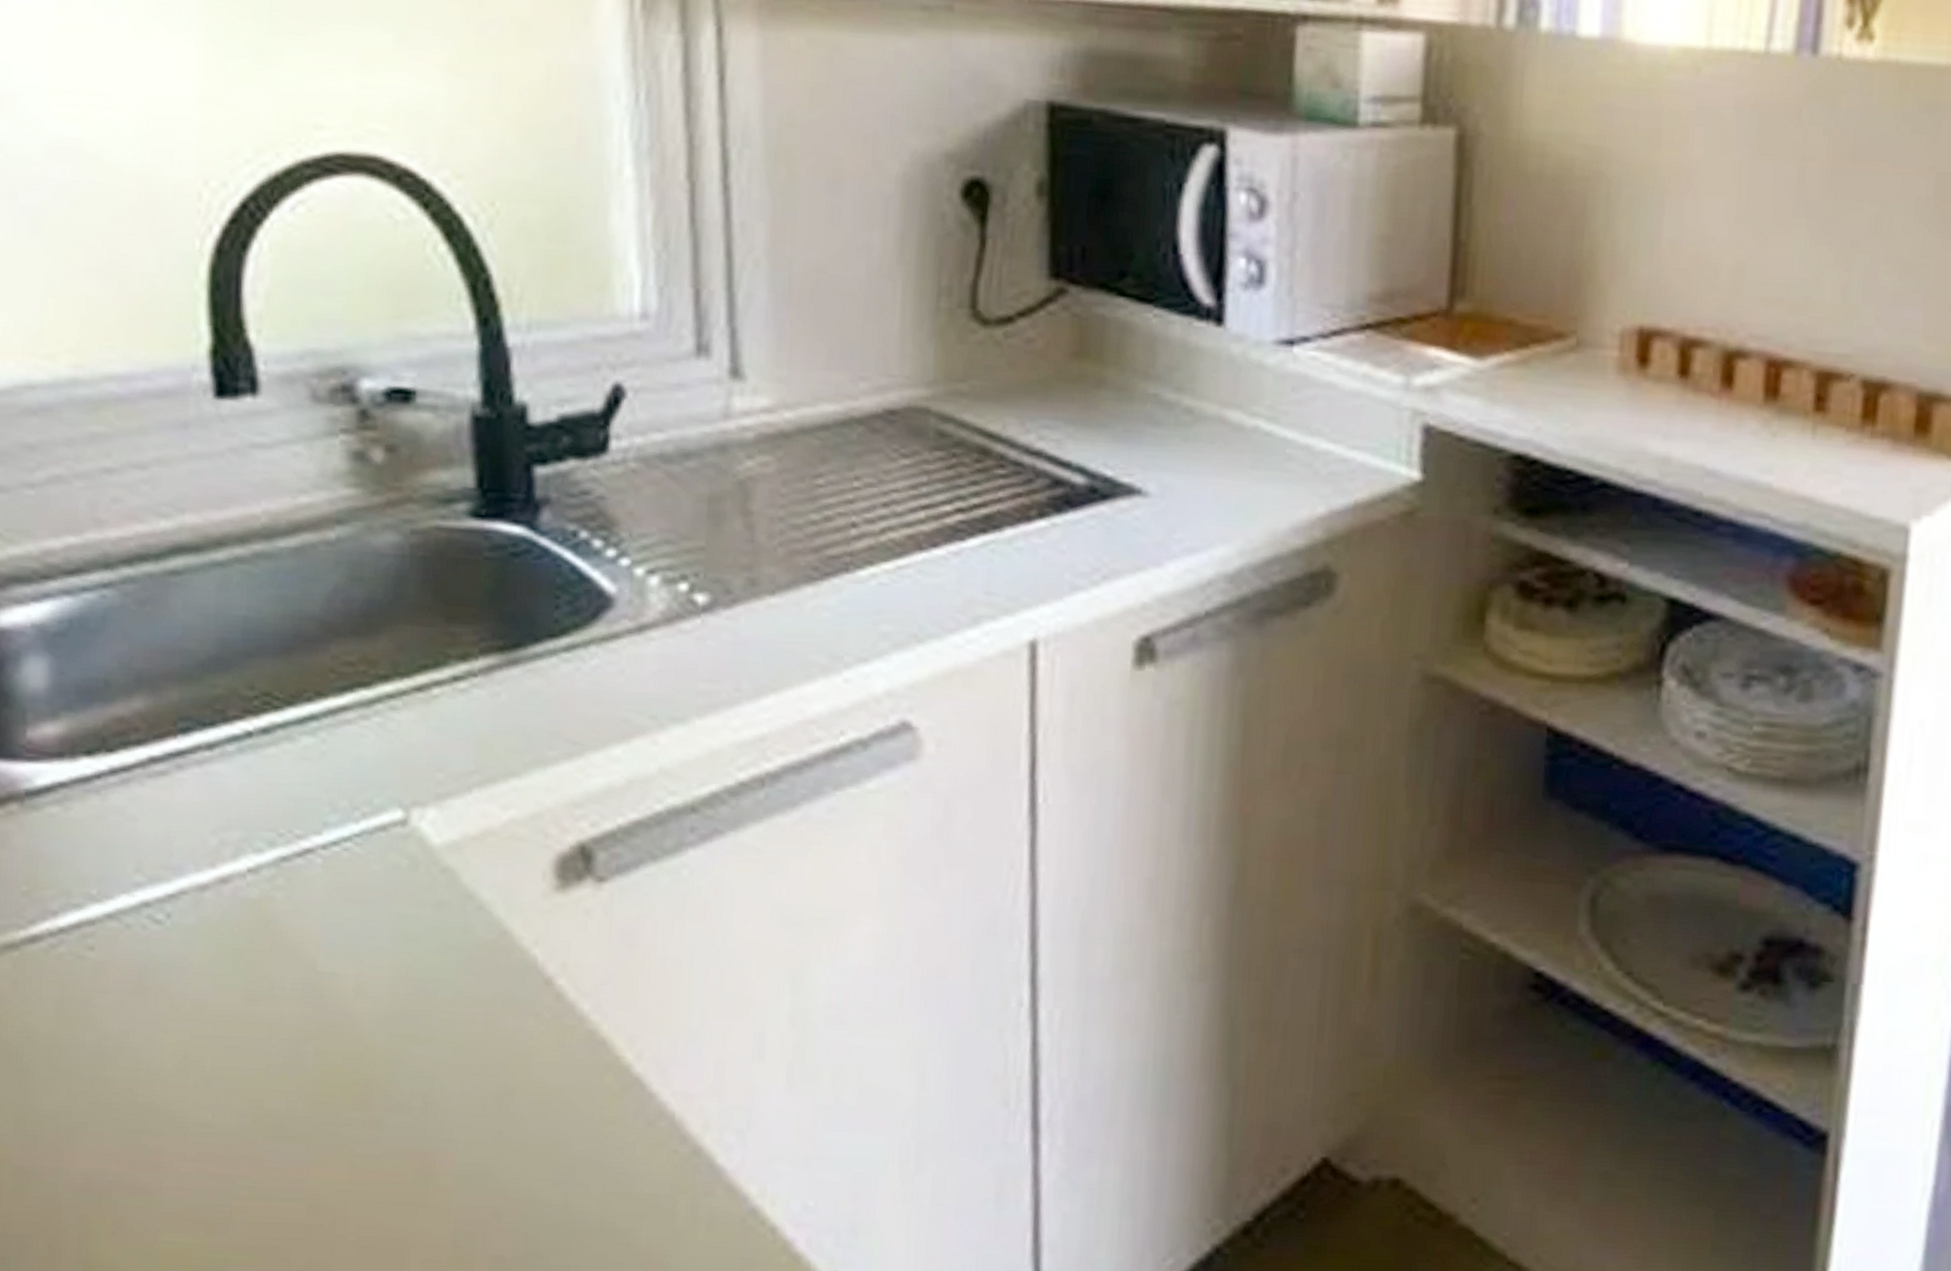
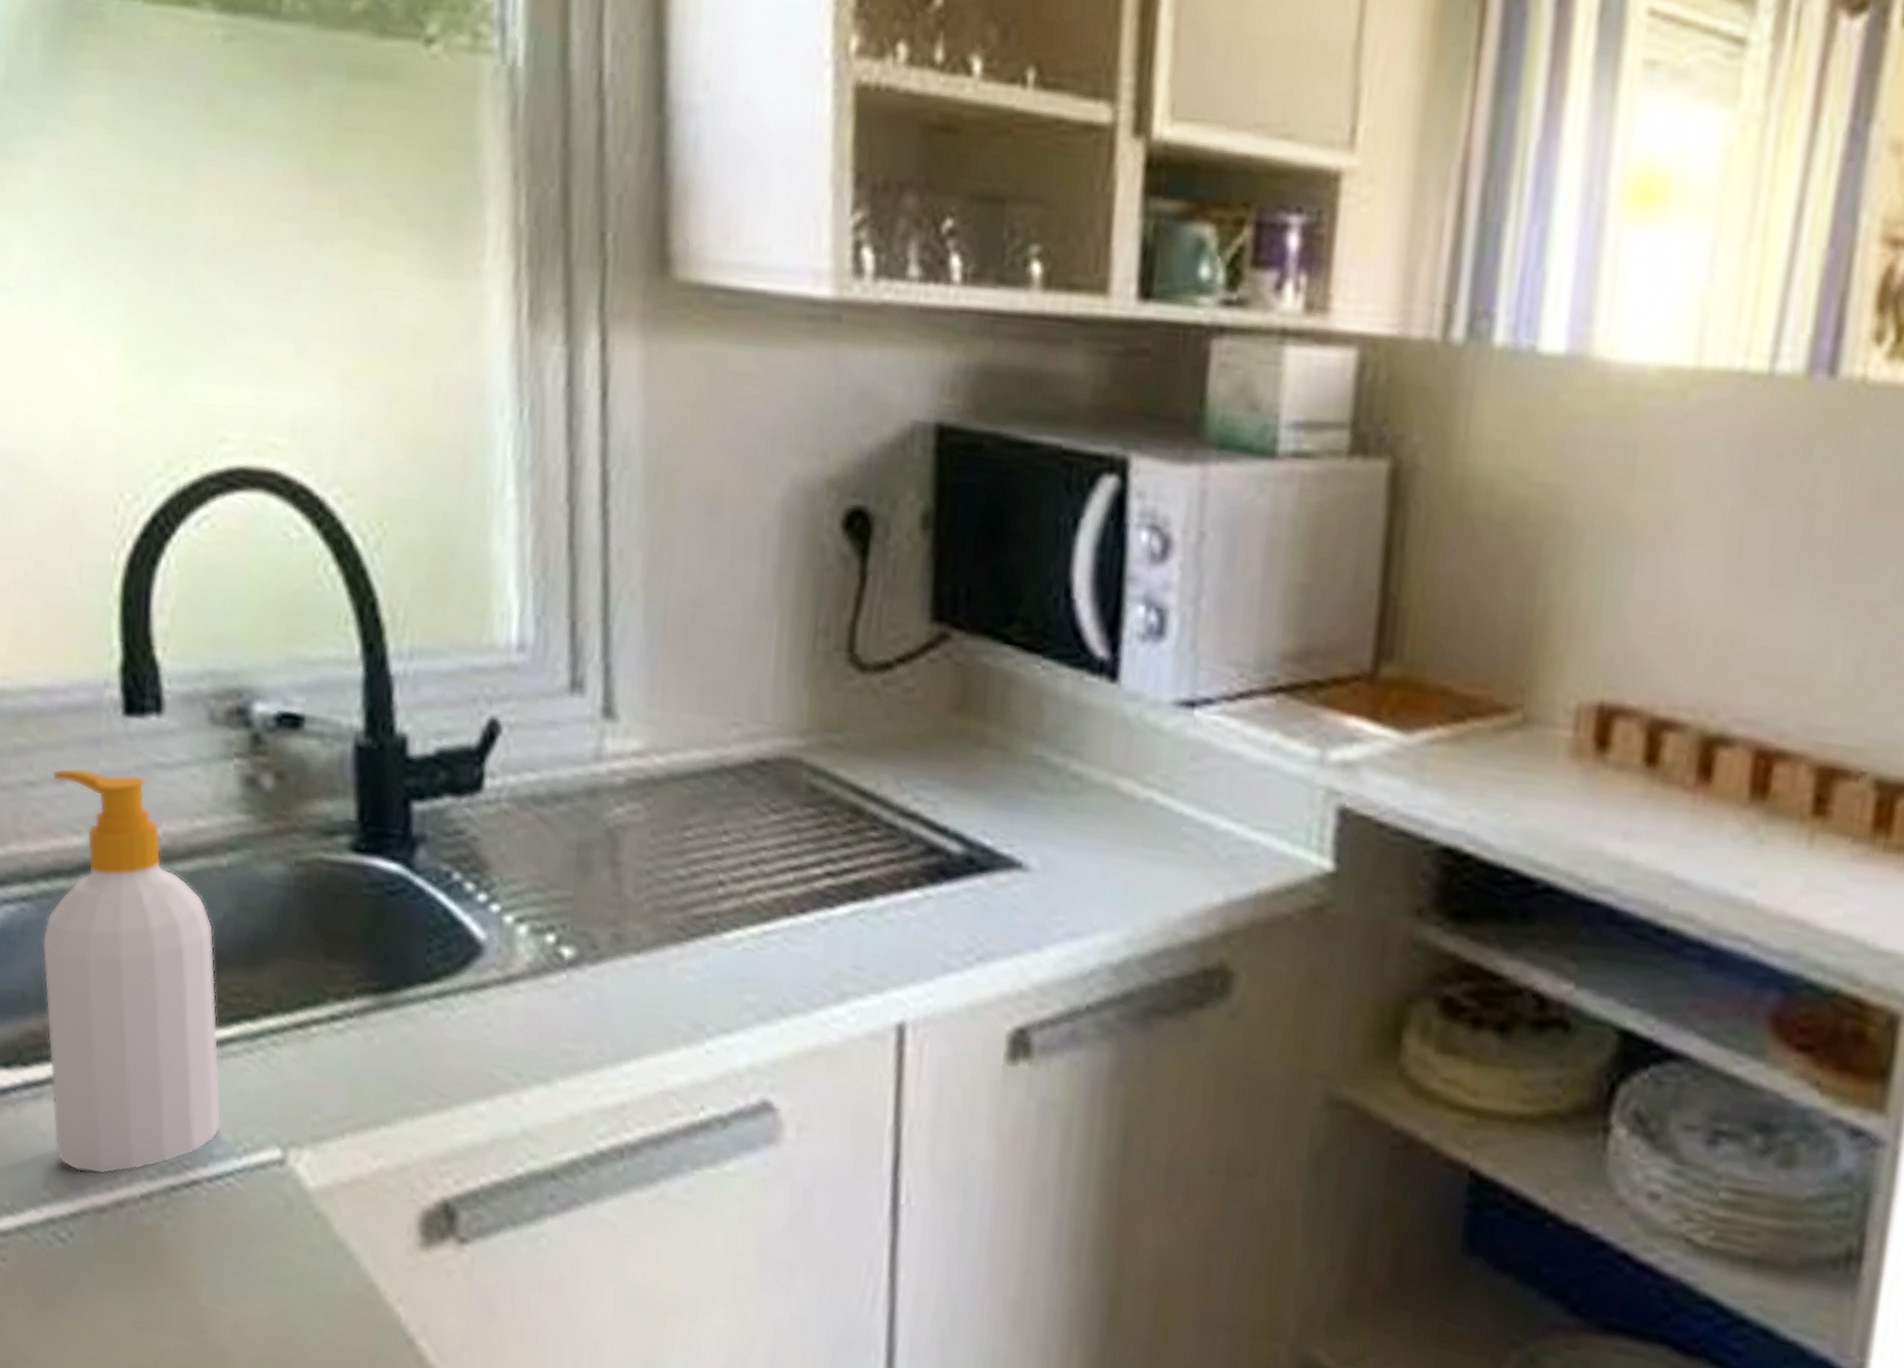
soap bottle: none [126,452,337,853] -> present [41,767,222,1175]

